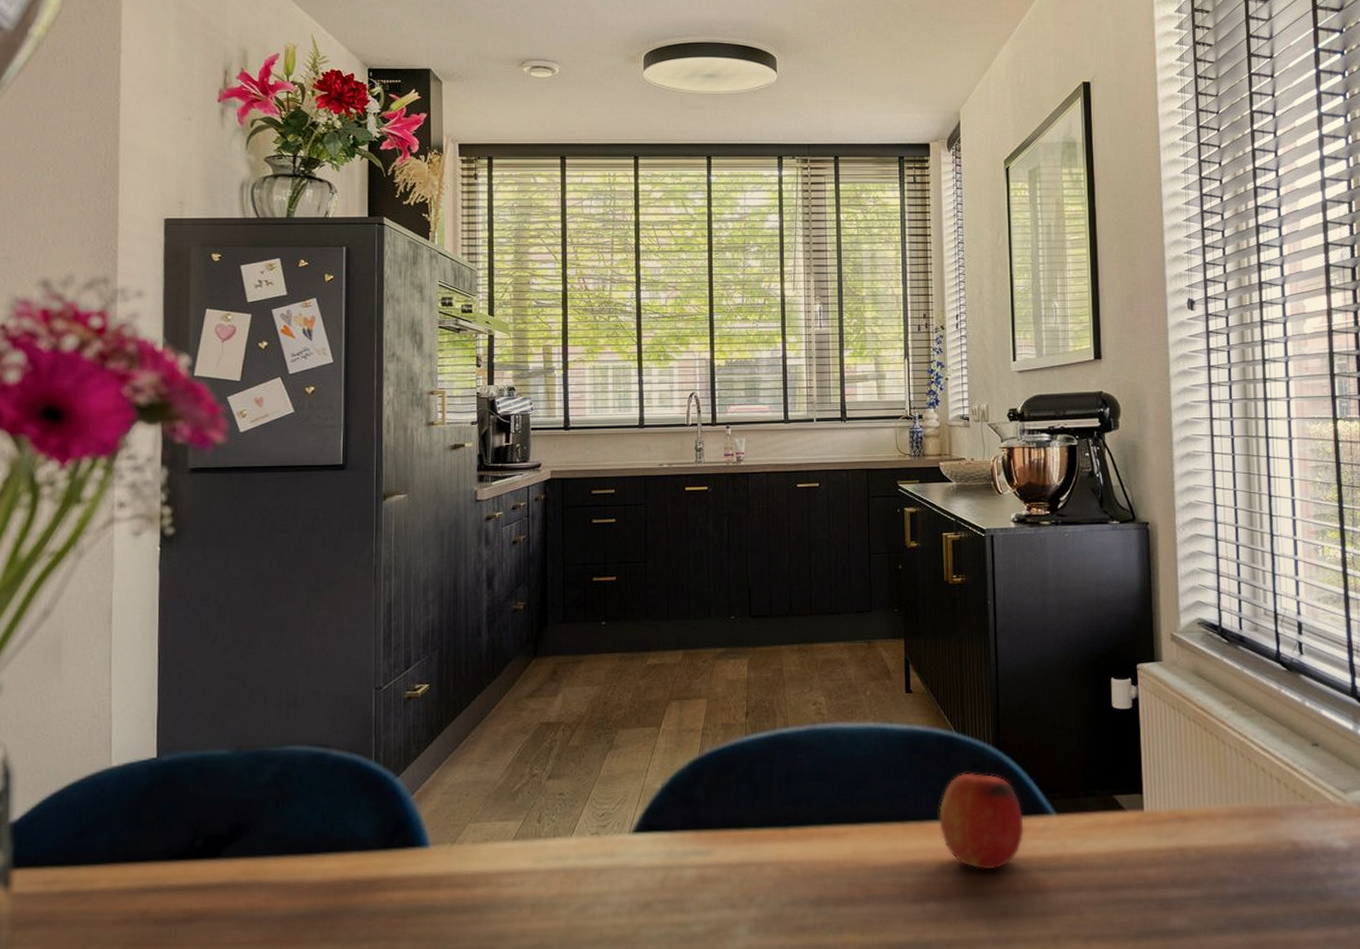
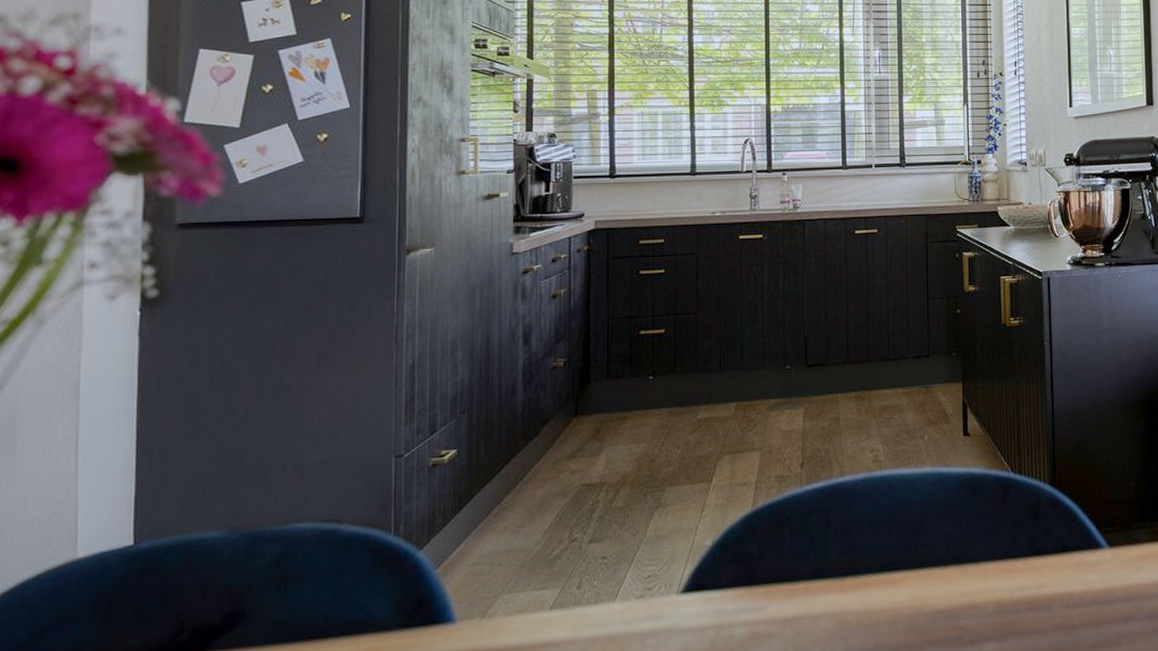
fruit: present [938,772,1024,870] -> none [995,512,1079,608]

